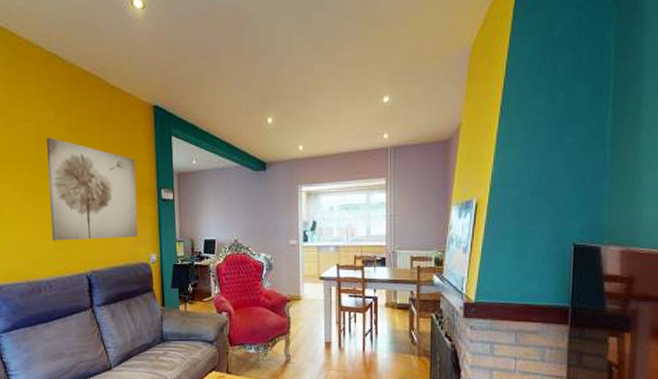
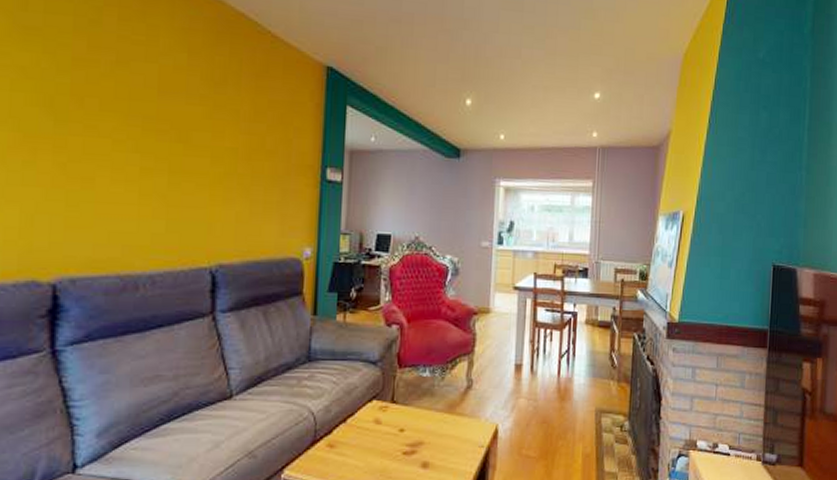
wall art: present [46,137,138,241] -> none [164,86,295,225]

